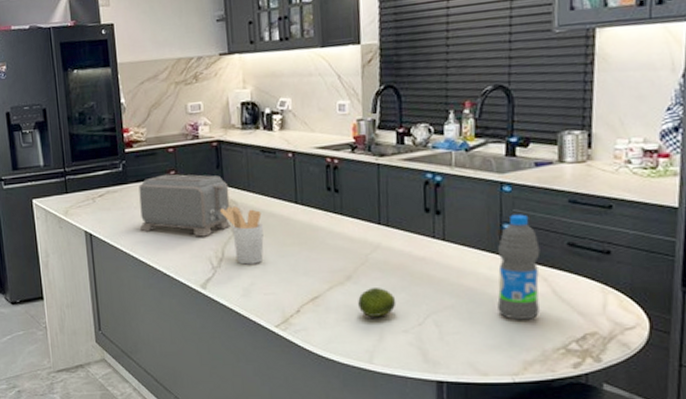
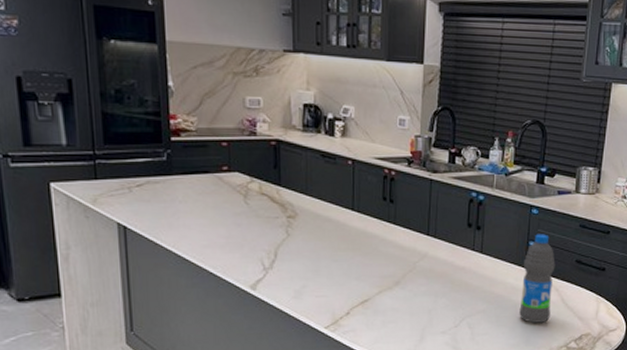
toaster: present [138,174,230,237] -> none [184,169,286,237]
utensil holder: present [219,206,264,265] -> none [274,208,320,267]
fruit: present [358,288,397,317] -> none [404,293,437,319]

